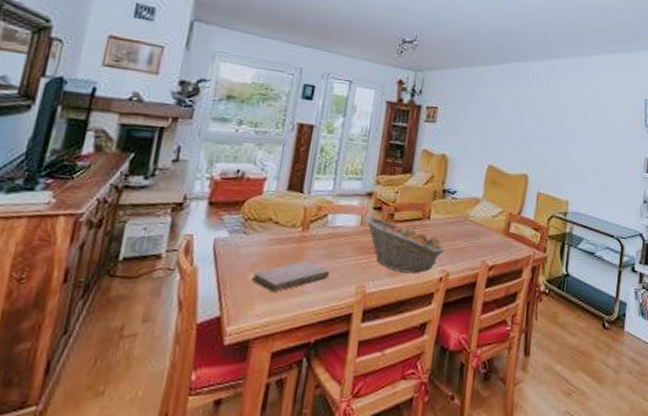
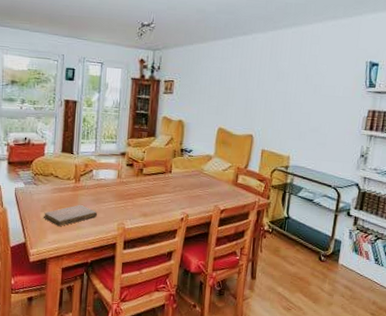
fruit basket: present [364,216,445,274] -> none [120,171,185,215]

